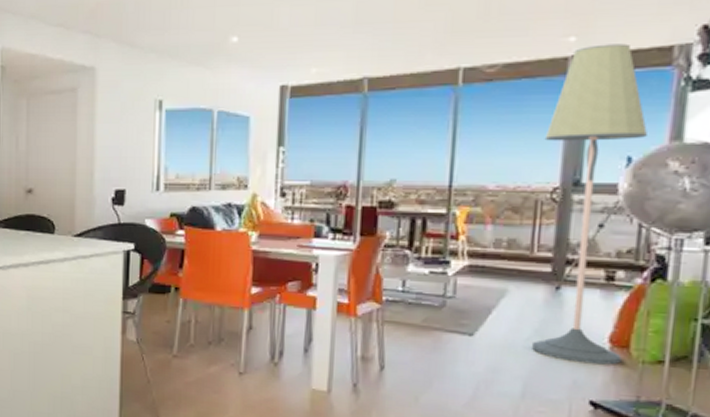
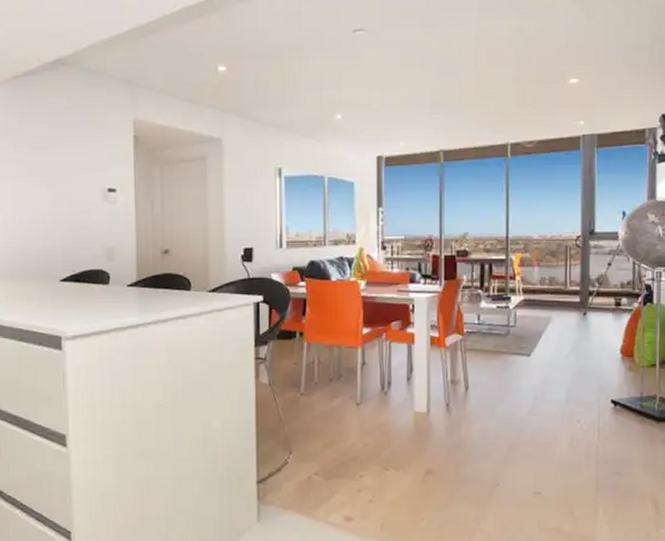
floor lamp: present [531,43,649,365] -> none [569,127,635,371]

